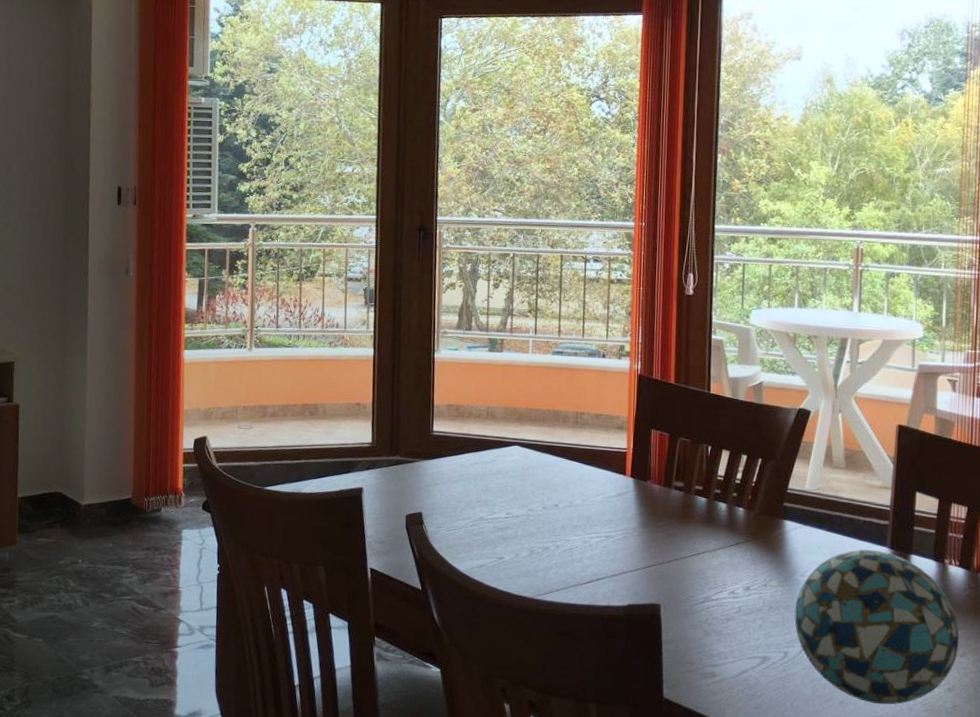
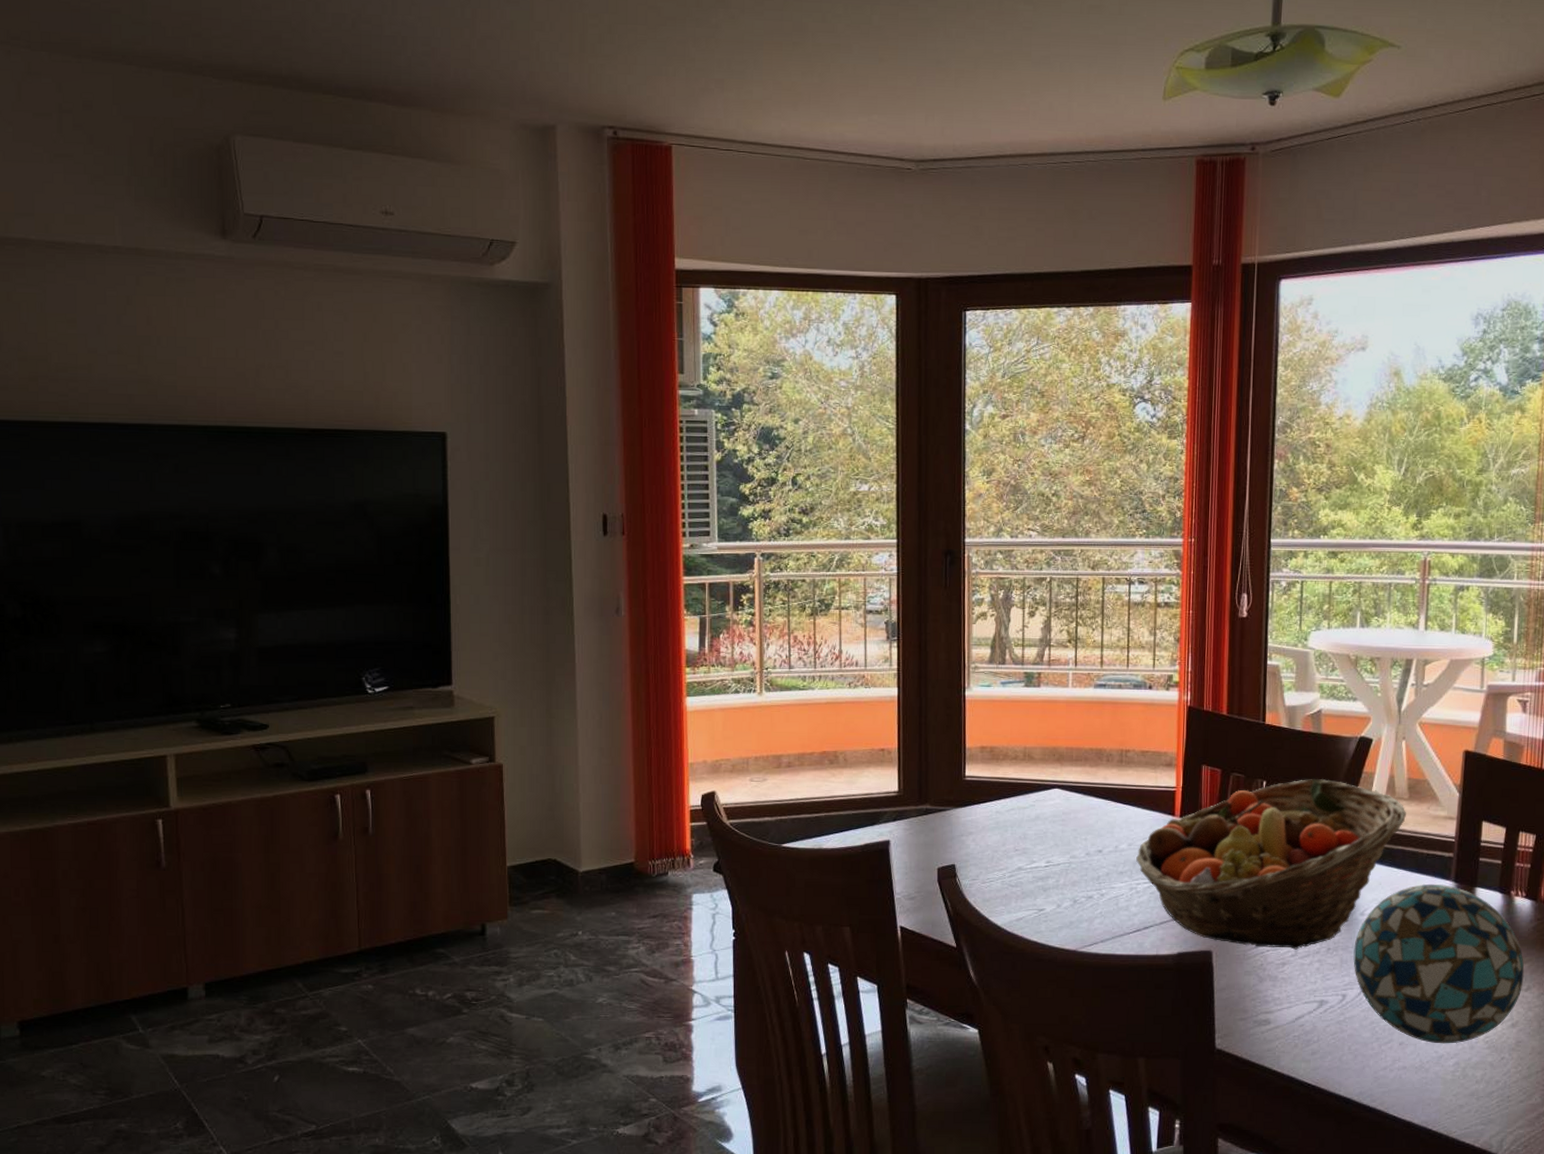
fruit basket: none [589,446,843,607] -> present [1136,779,1406,950]

